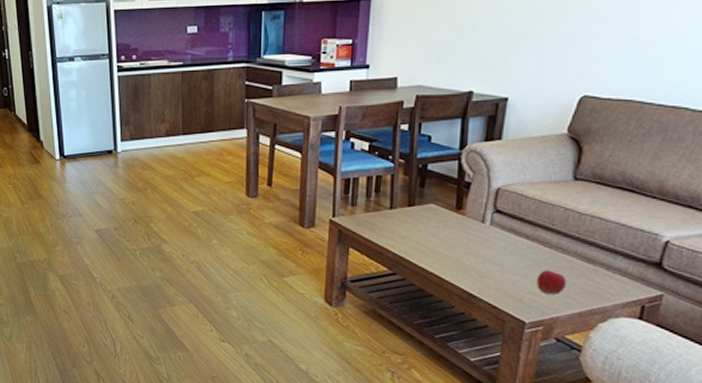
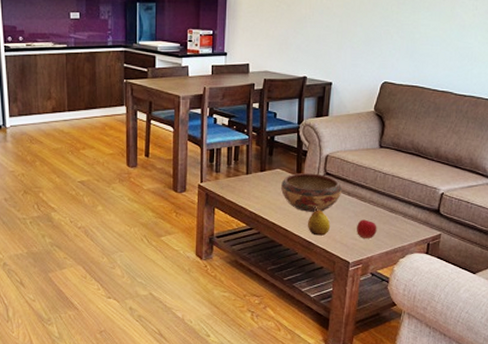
decorative bowl: none [435,209,517,258] -> present [281,173,341,212]
fruit: none [469,250,500,288] -> present [308,206,331,236]

